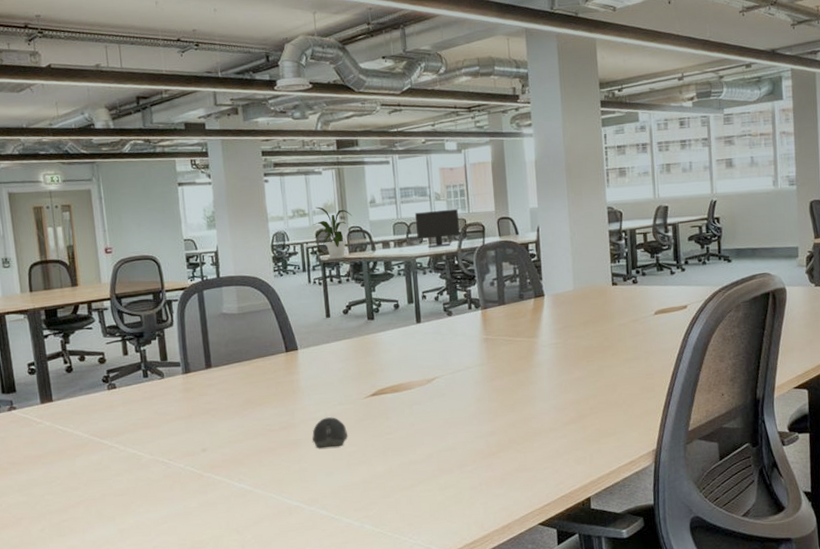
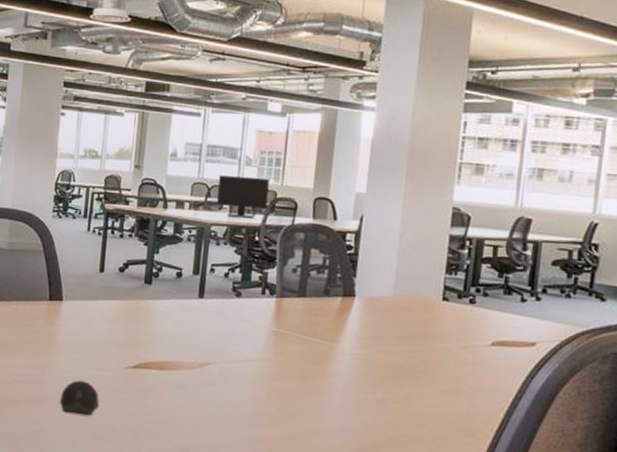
house plant: present [313,207,352,261] -> none [103,150,148,213]

